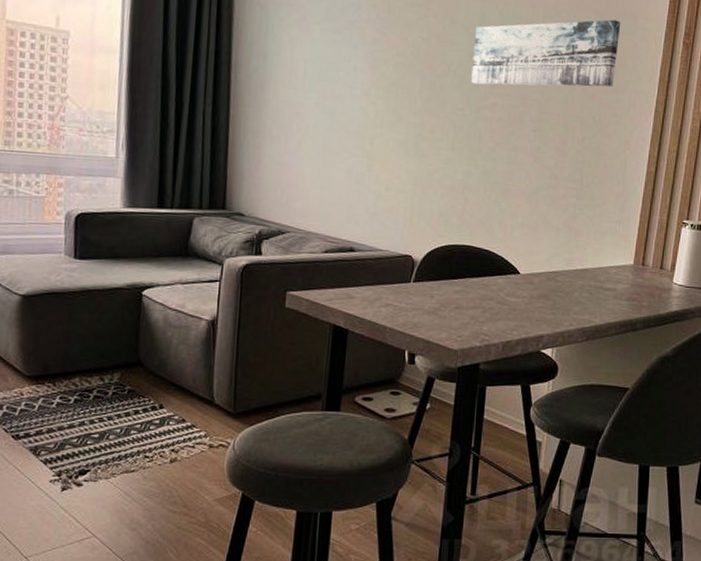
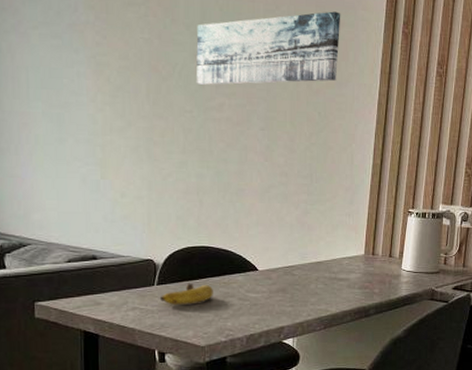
fruit: none [414,282,471,305] -> present [159,283,213,305]

